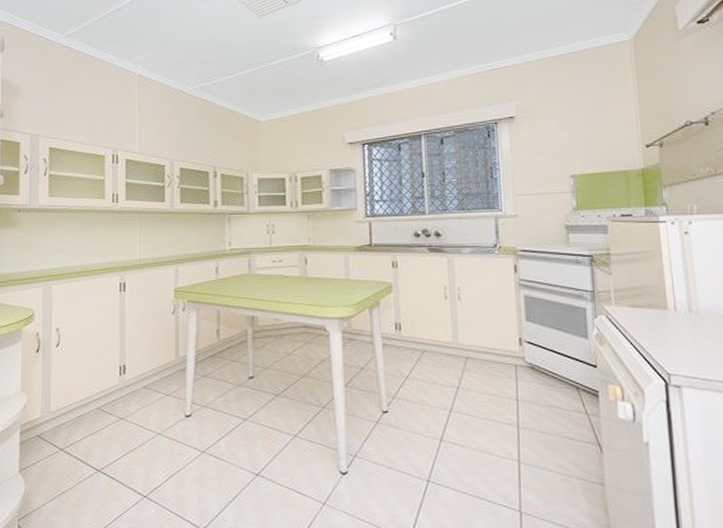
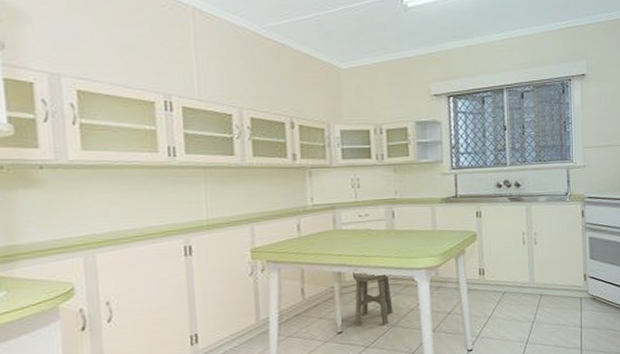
stool: none [264,315,304,374] -> present [352,269,393,327]

